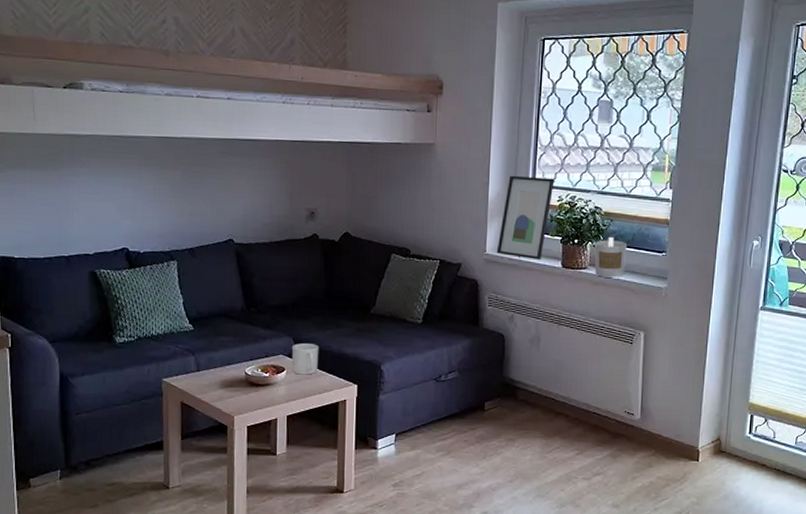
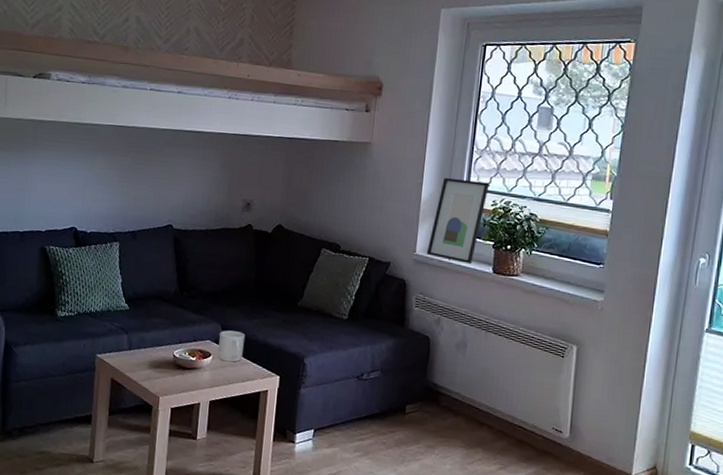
candle: present [594,237,627,278] -> none [526,245,563,288]

